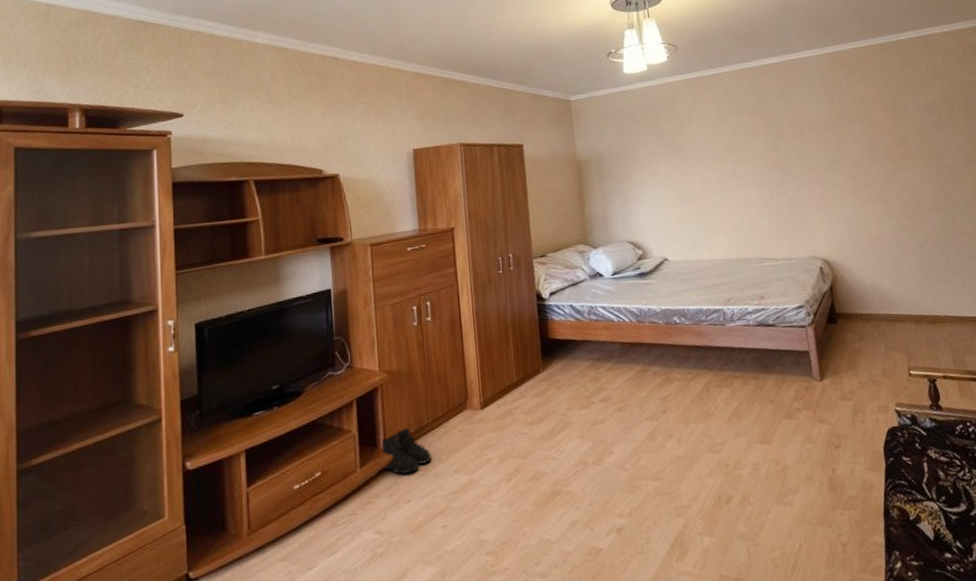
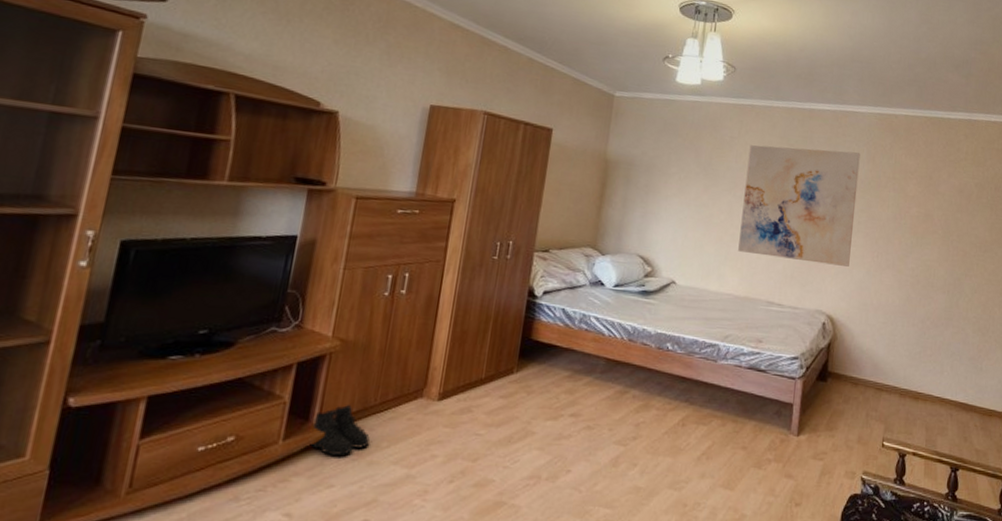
wall art: none [707,96,833,217] -> present [738,145,861,267]

